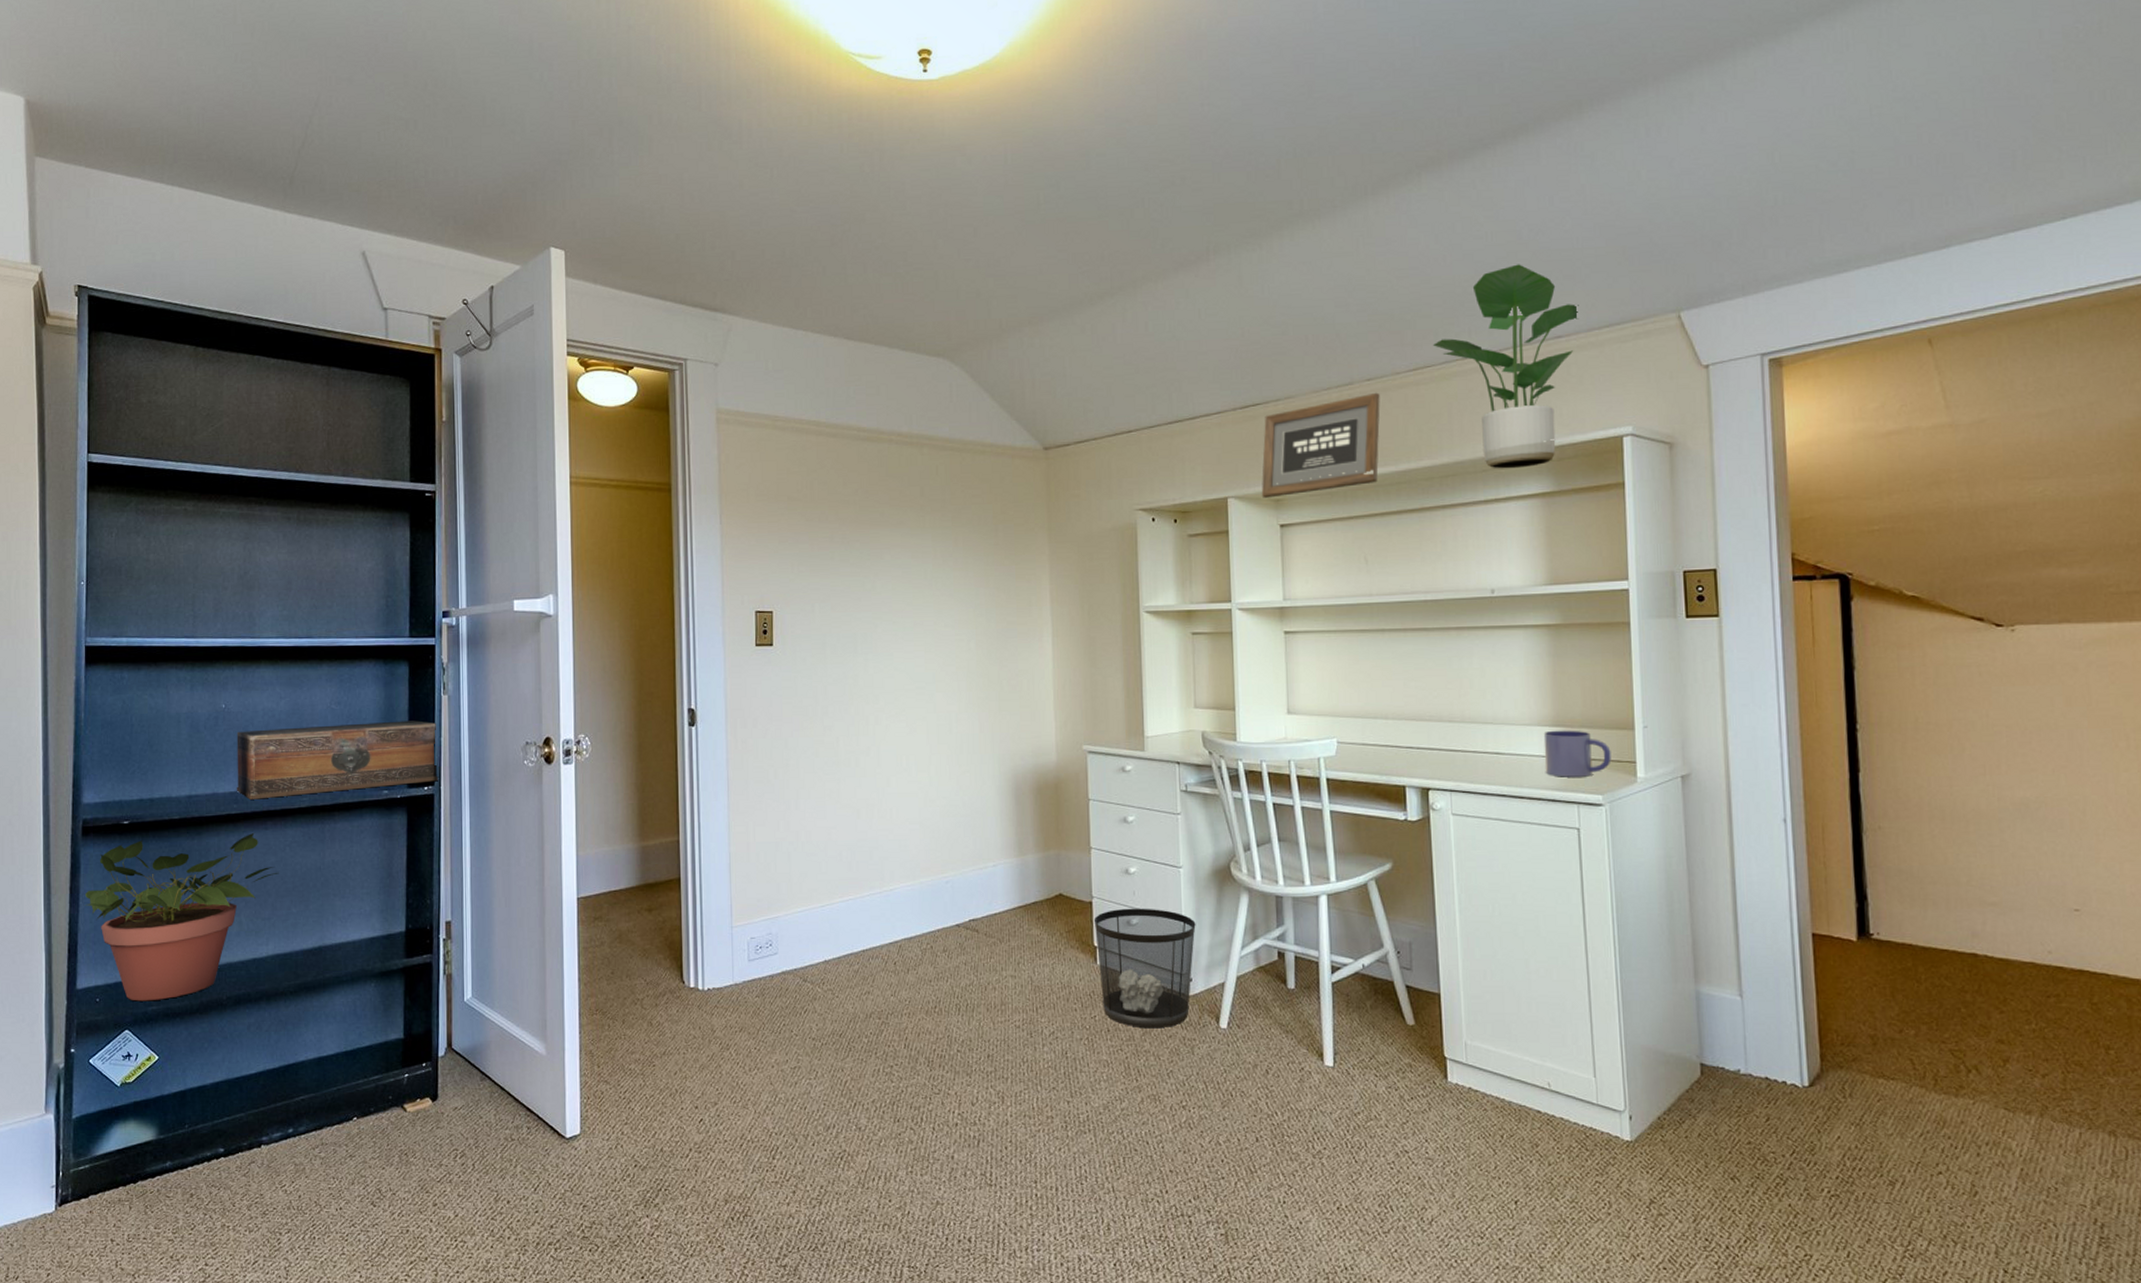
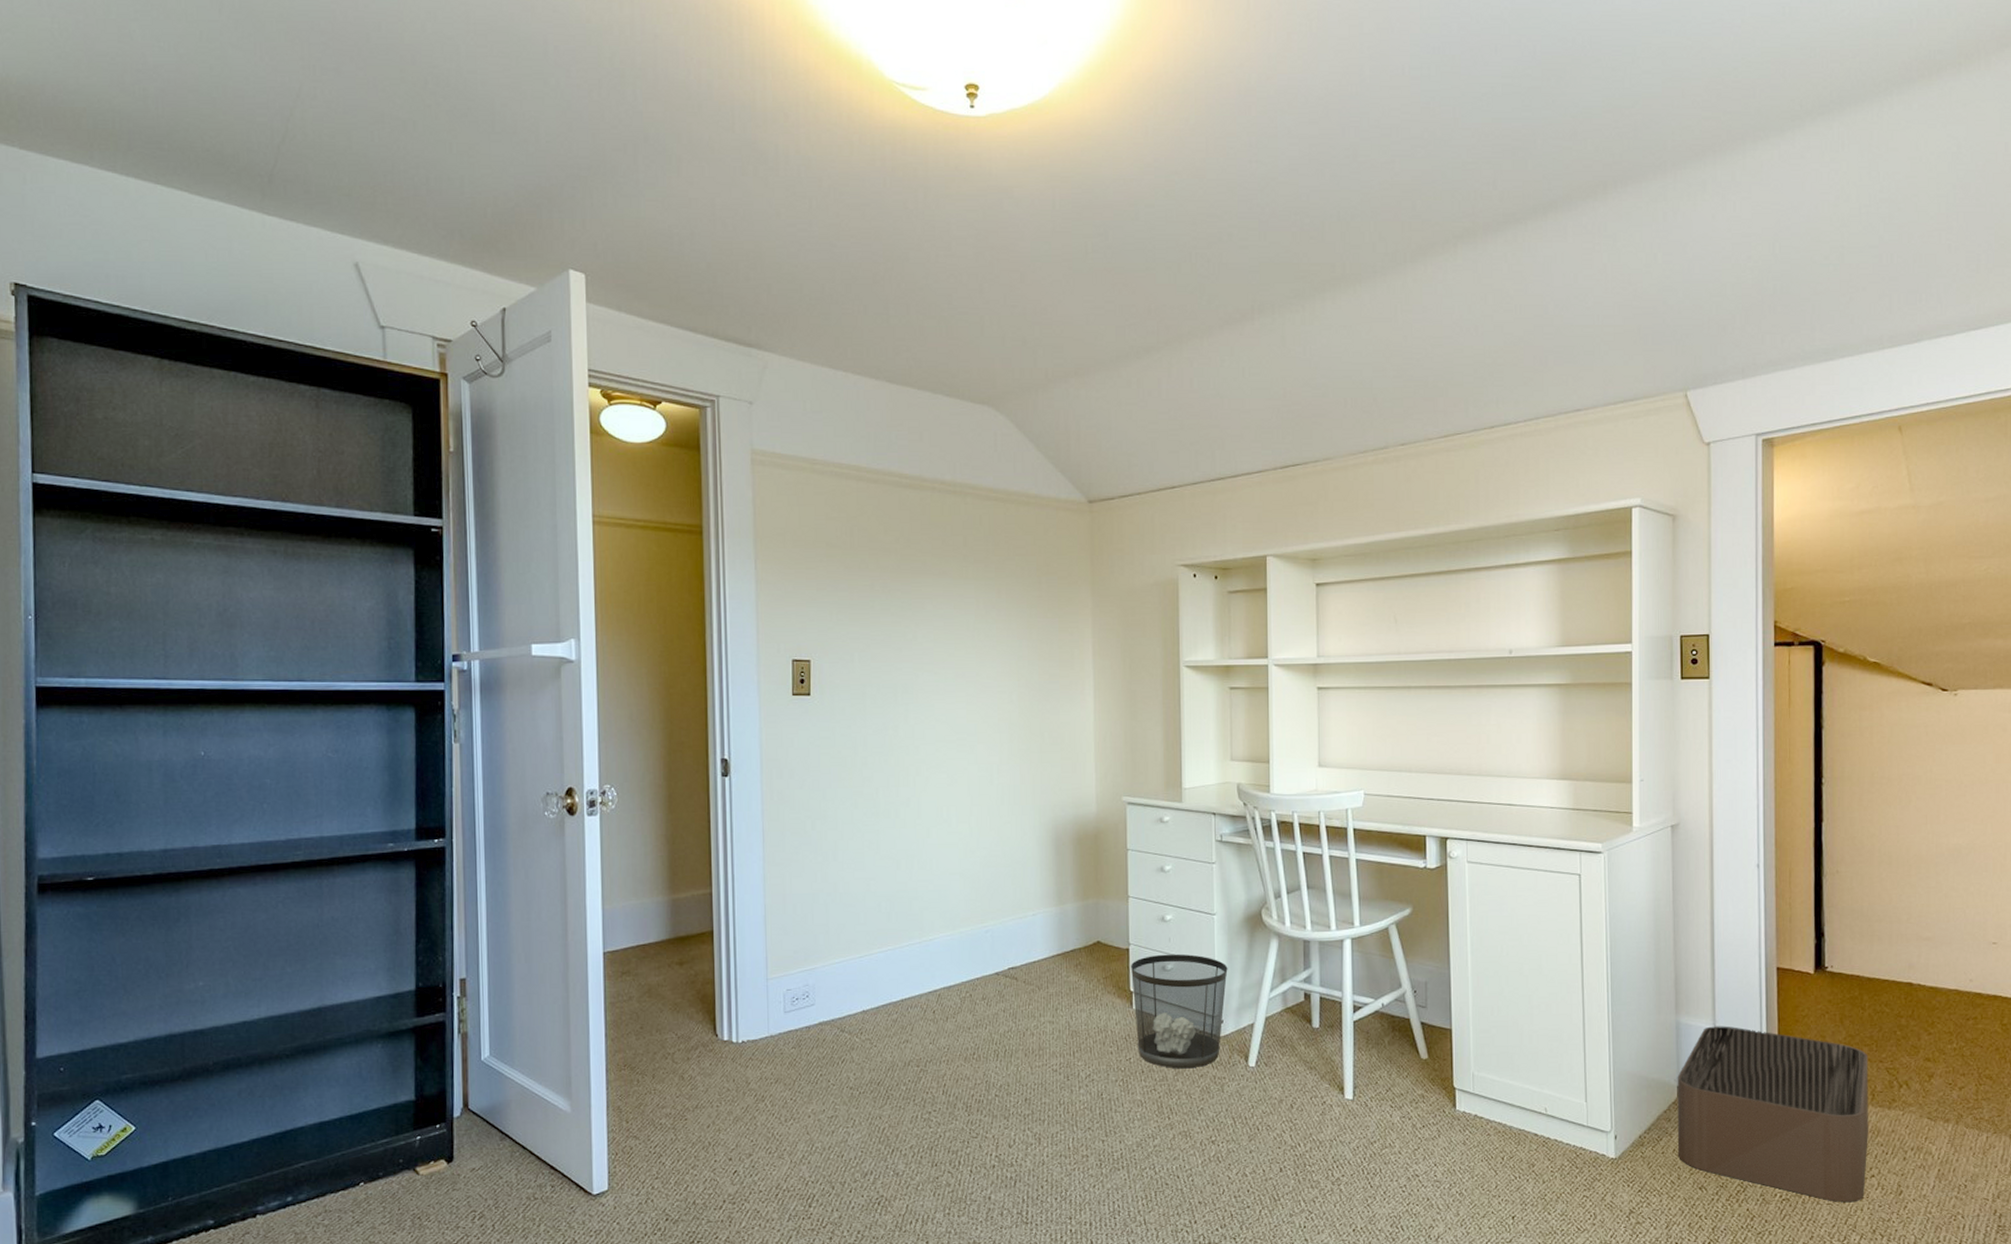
potted plant: present [84,833,279,1001] -> none [43,889,271,1070]
decorative box: present [236,720,438,800] -> none [218,770,450,854]
picture frame: present [1261,392,1380,498] -> none [1298,457,1413,557]
potted plant: present [1432,264,1580,469] -> none [1463,338,1597,535]
mug: present [1543,730,1612,777] -> none [1552,783,1611,827]
storage bin: none [1699,997,1932,1201] -> present [1677,1026,1868,1202]

